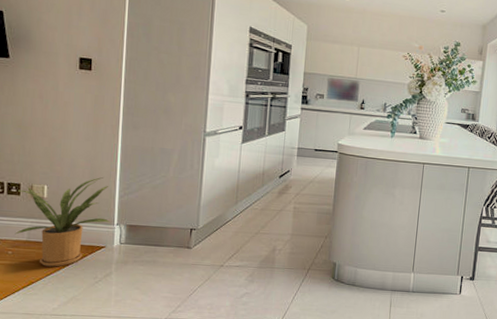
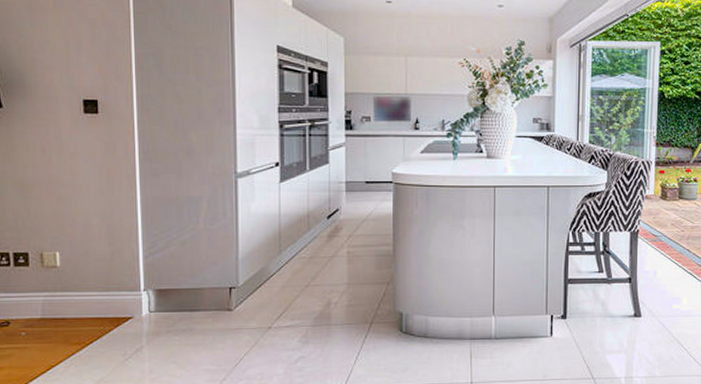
house plant: present [15,177,111,267] -> none [26,237,136,346]

